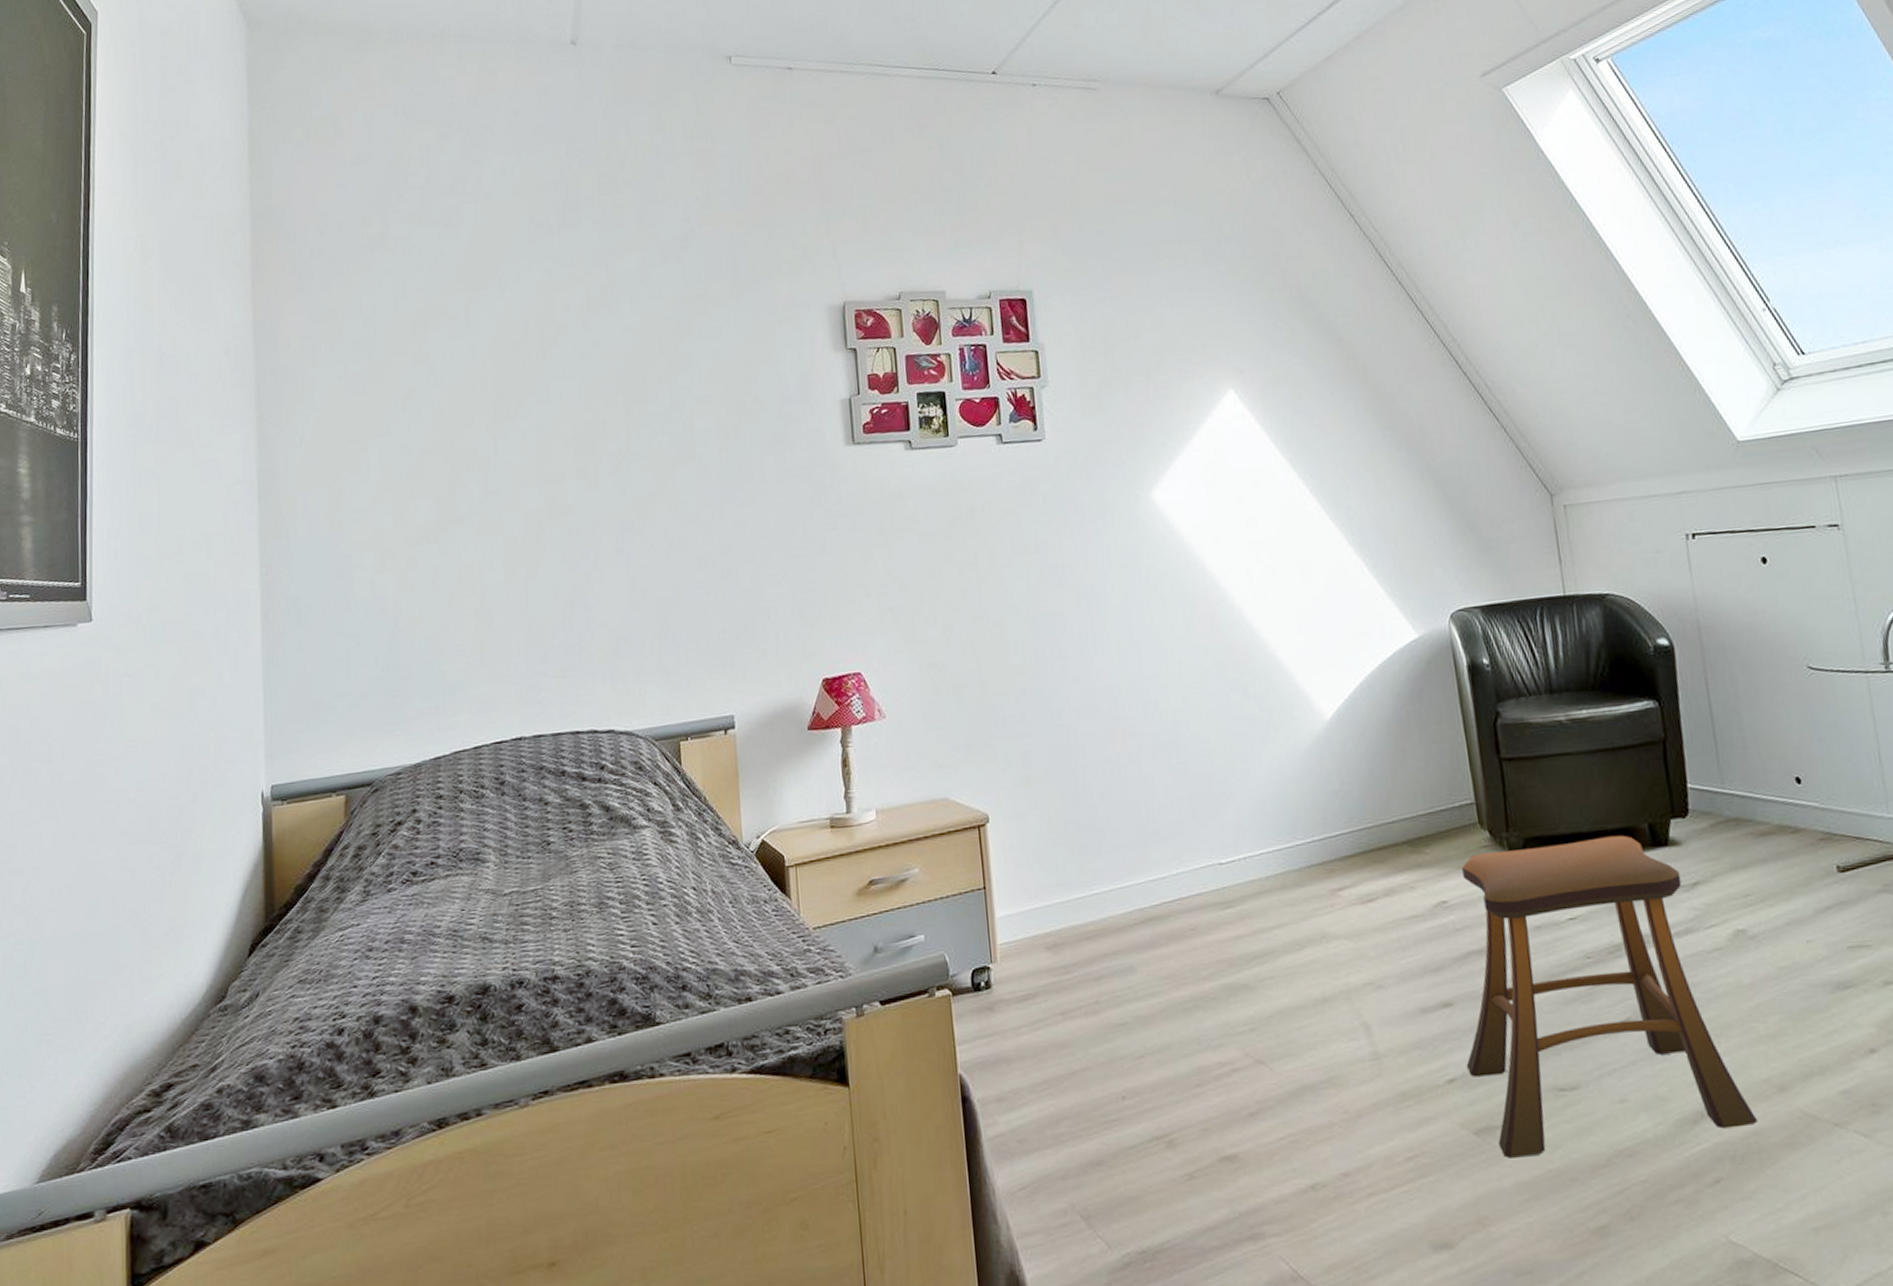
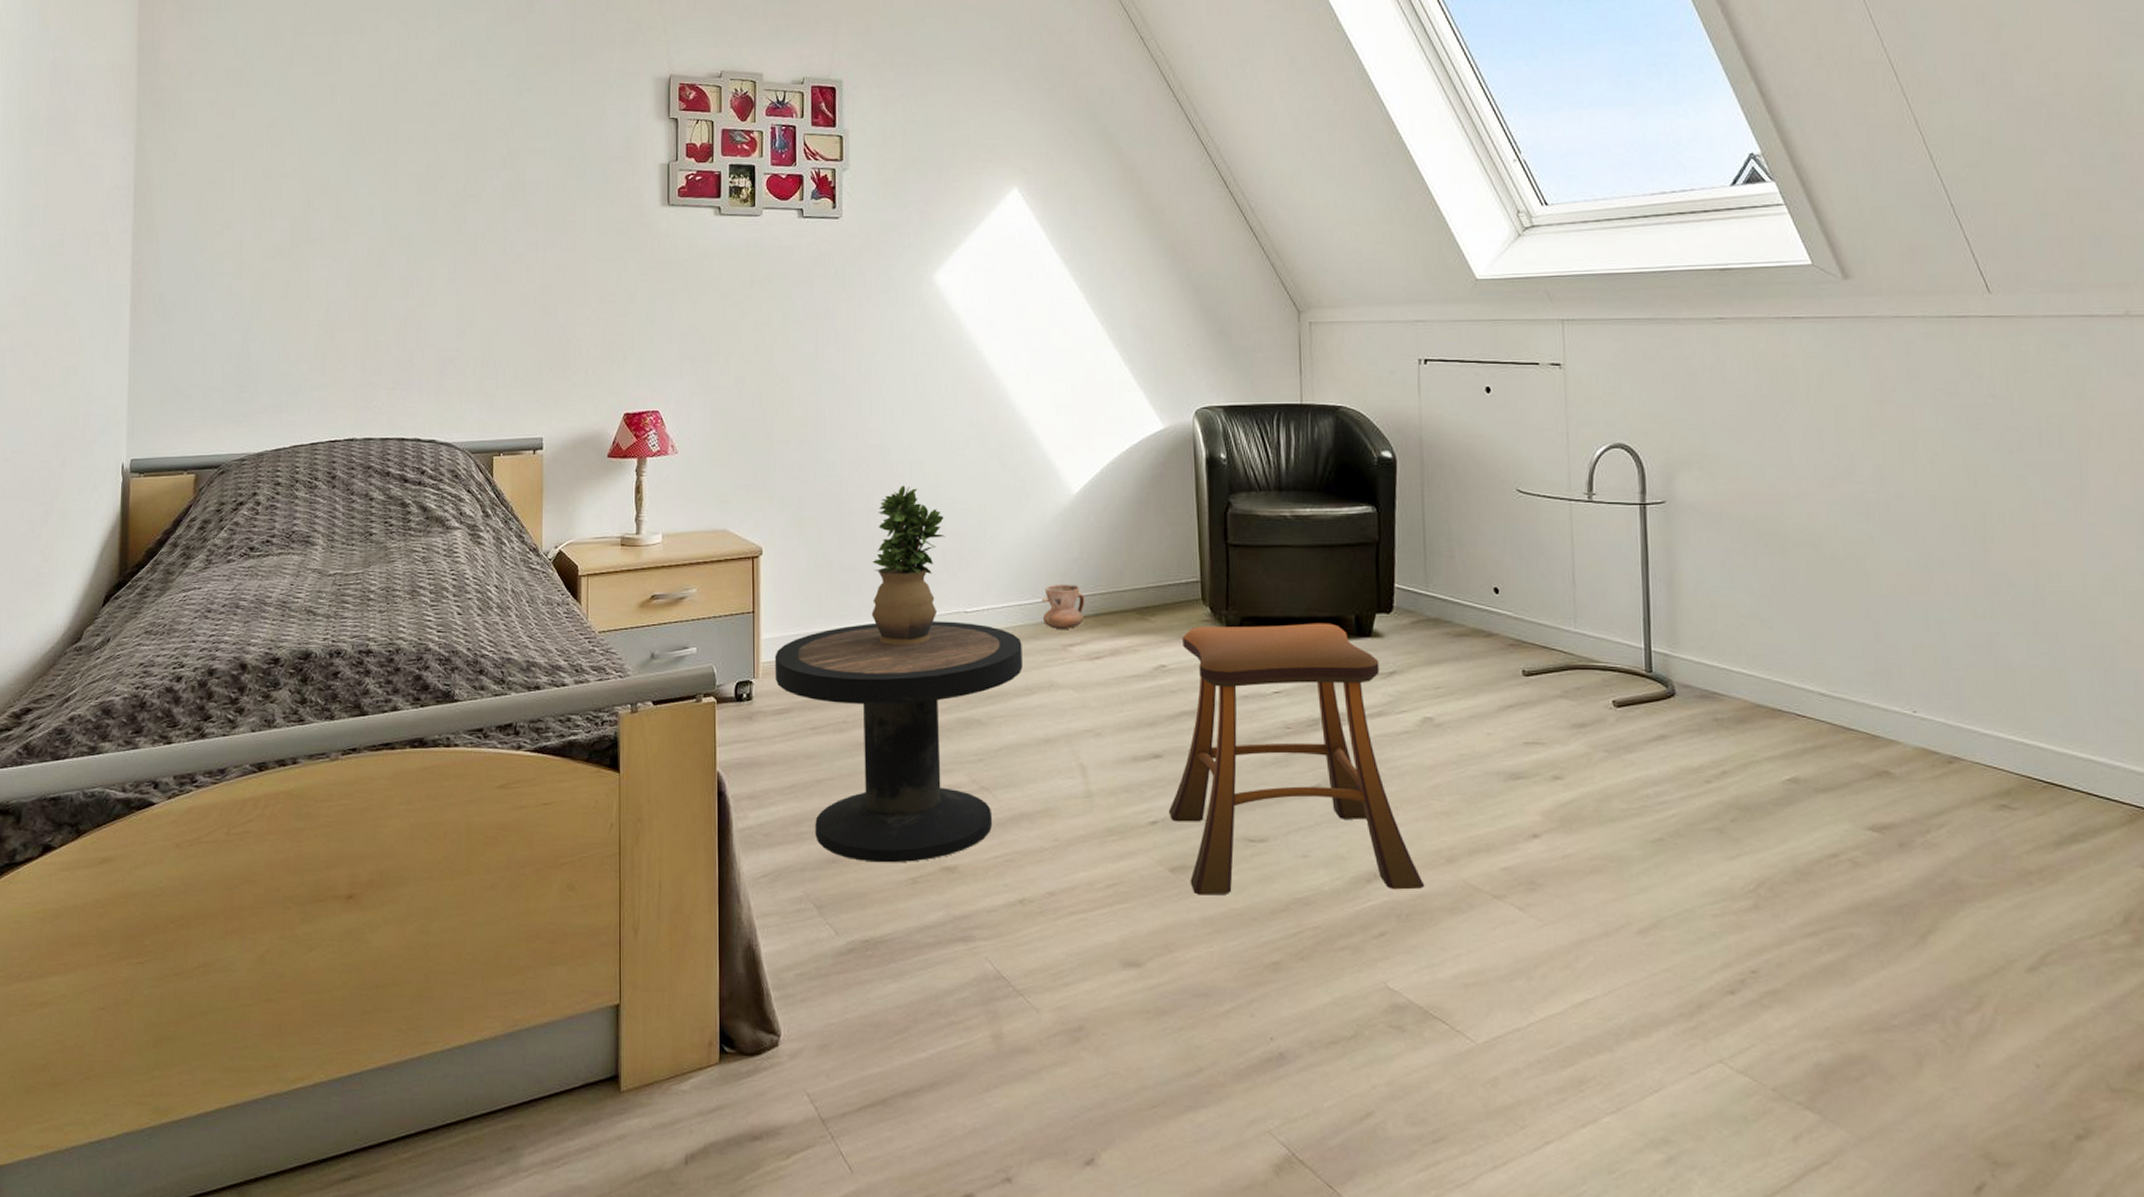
side table: none [1012,875,1289,1160] -> present [774,621,1023,863]
potted plant: none [1112,729,1191,910] -> present [871,485,946,645]
ceramic jug: none [1303,820,1352,873] -> present [1042,584,1085,629]

